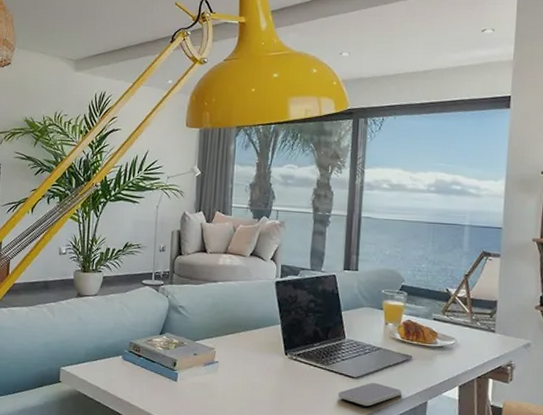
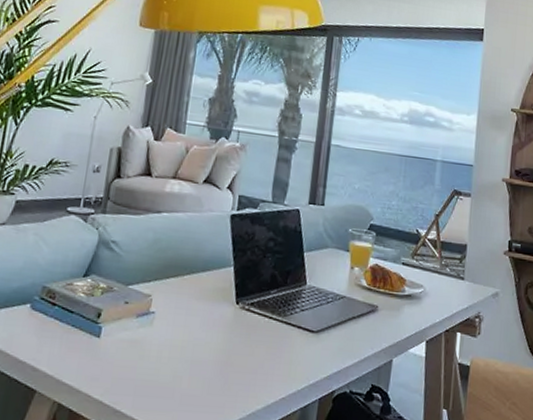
smartphone: present [338,382,402,407] -> none [294,337,366,367]

